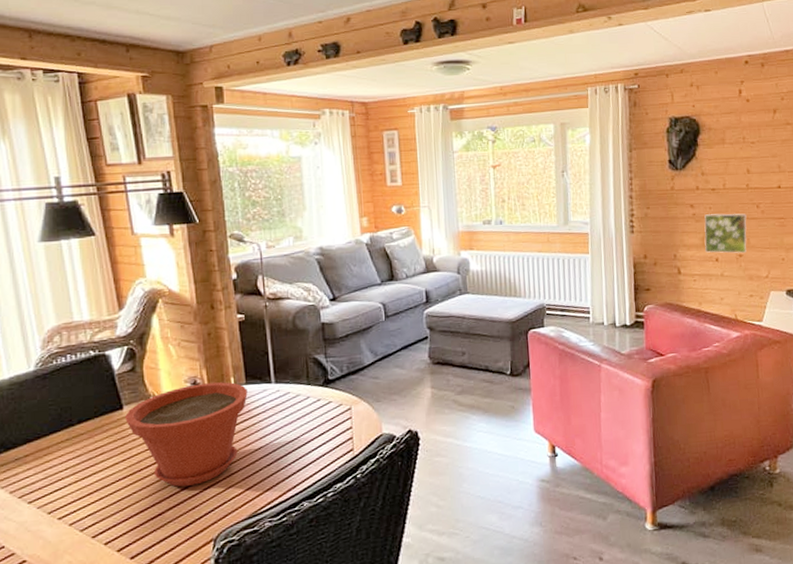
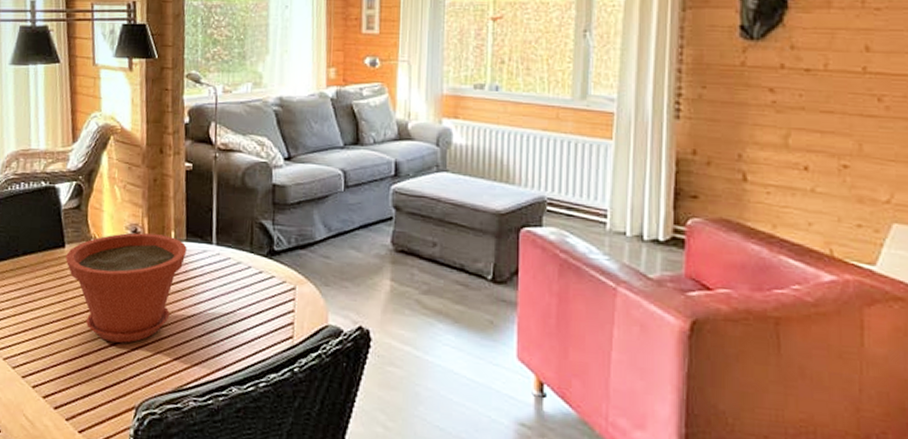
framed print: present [704,213,747,254] -> none [788,103,860,163]

